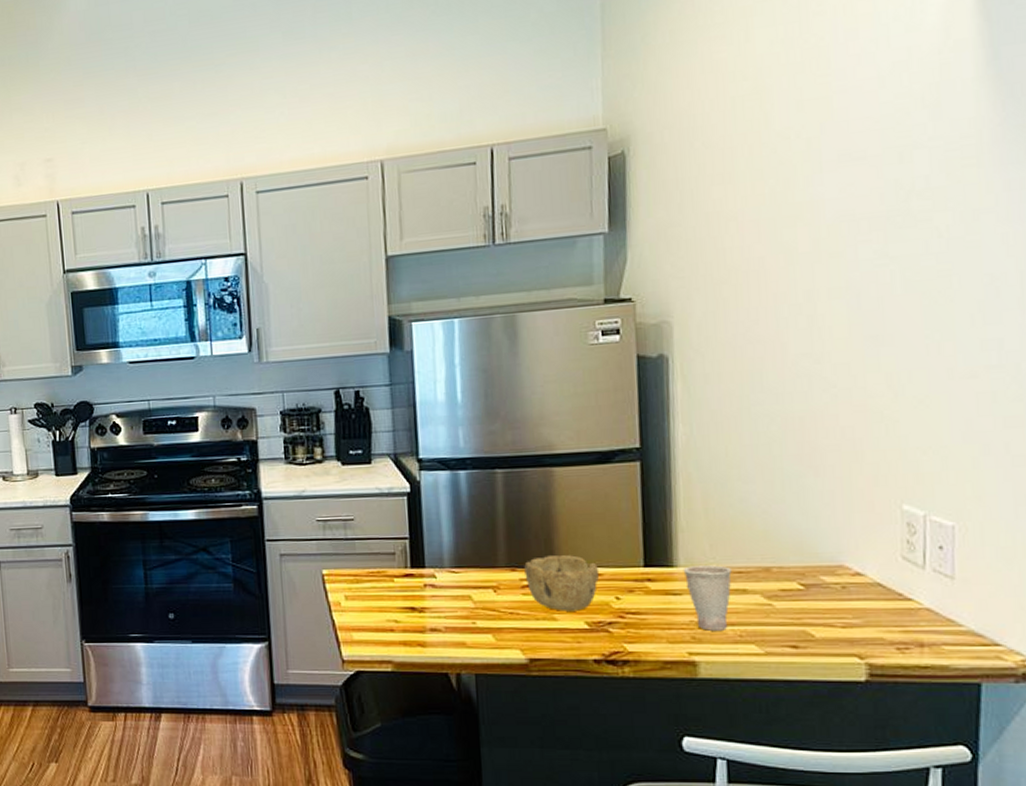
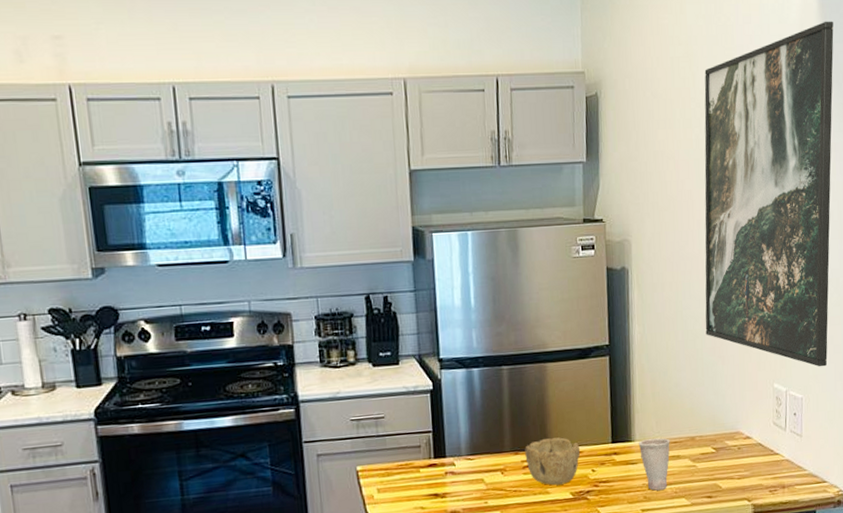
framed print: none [783,16,1005,485] -> present [704,21,834,367]

